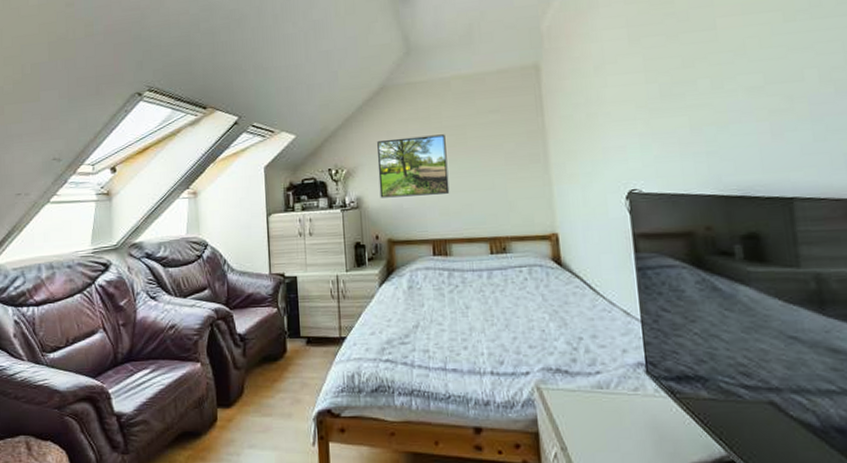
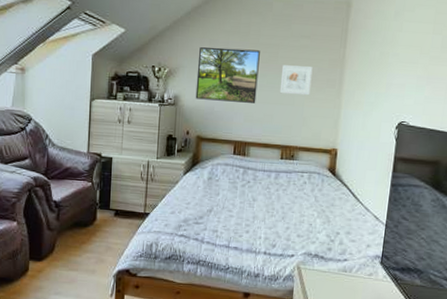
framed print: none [474,143,512,179] -> present [279,65,313,96]

